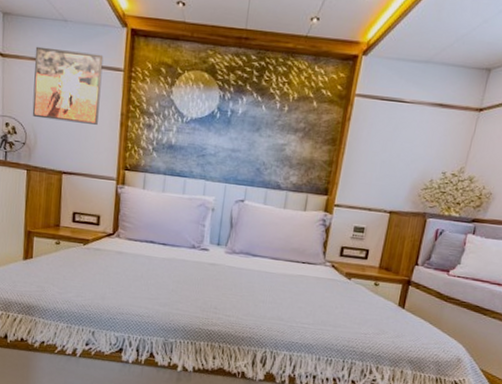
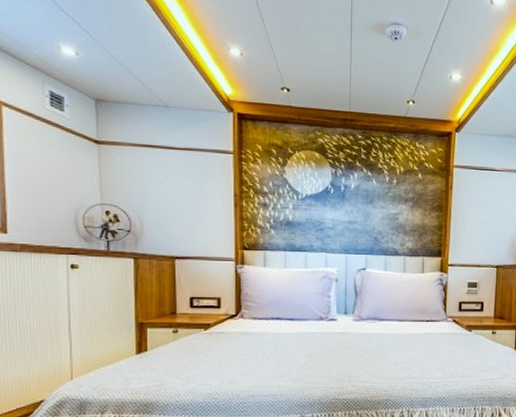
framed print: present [32,46,104,125] -> none [135,132,211,207]

